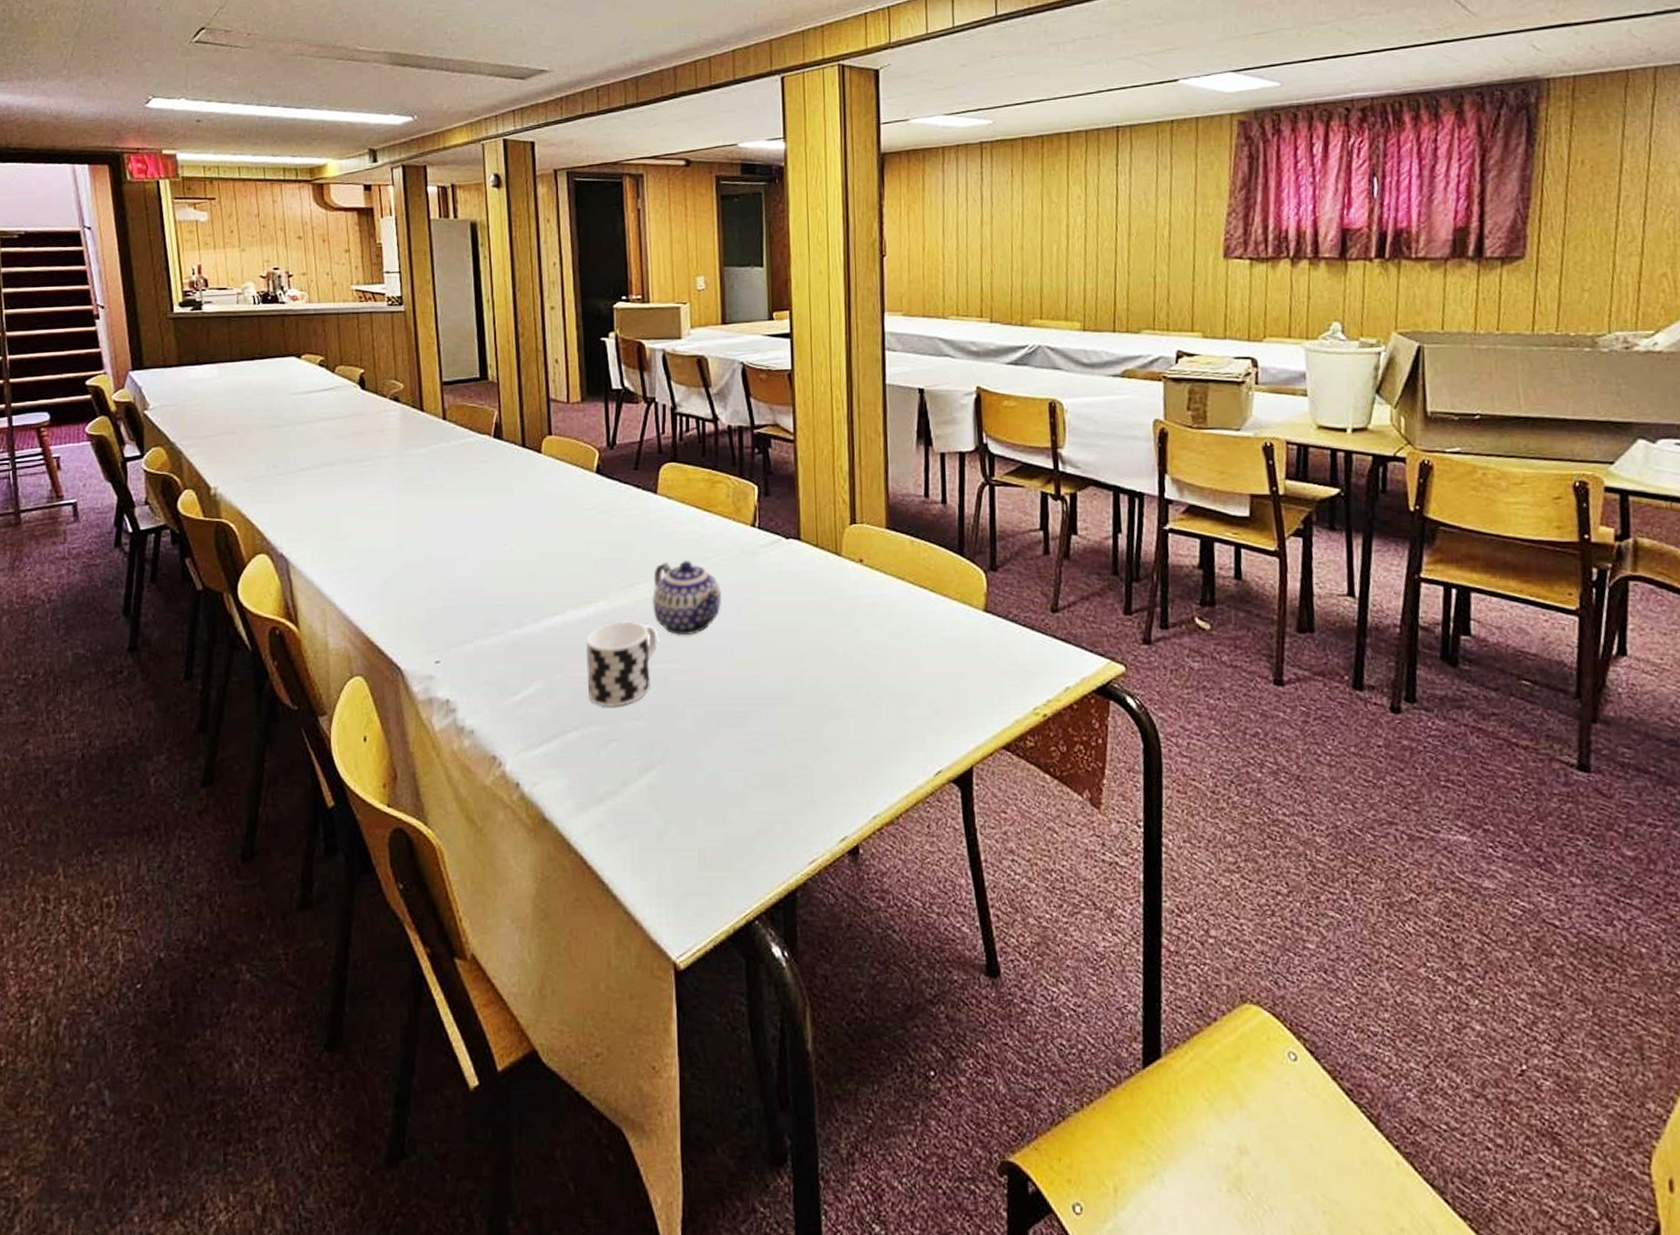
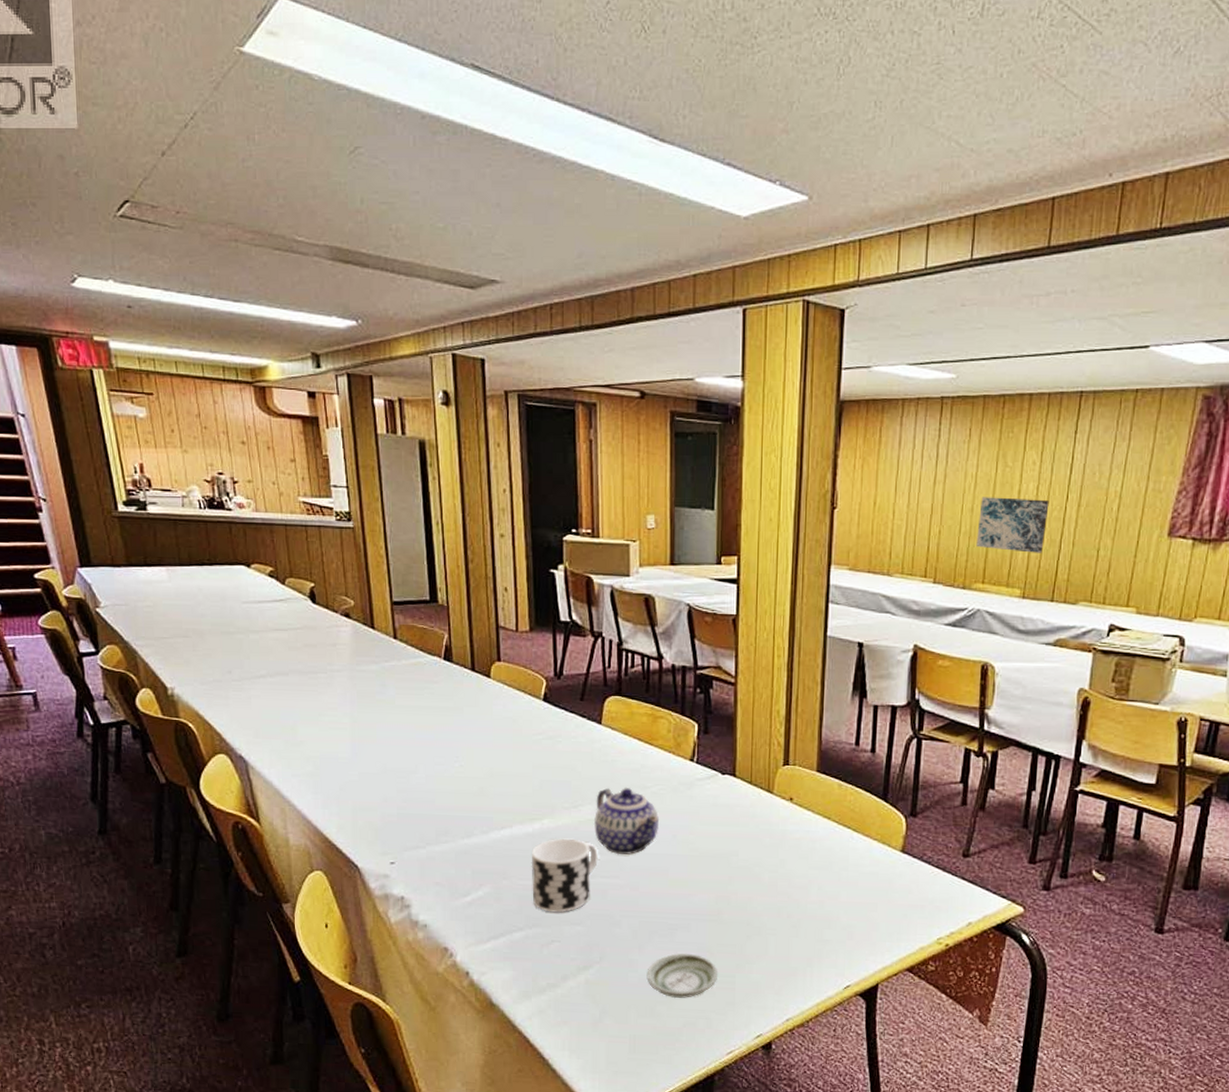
saucer: none [715,744,794,800] -> present [646,953,719,999]
wall art: none [1029,231,1099,285] -> present [976,497,1049,553]

